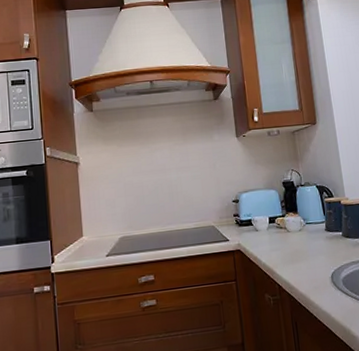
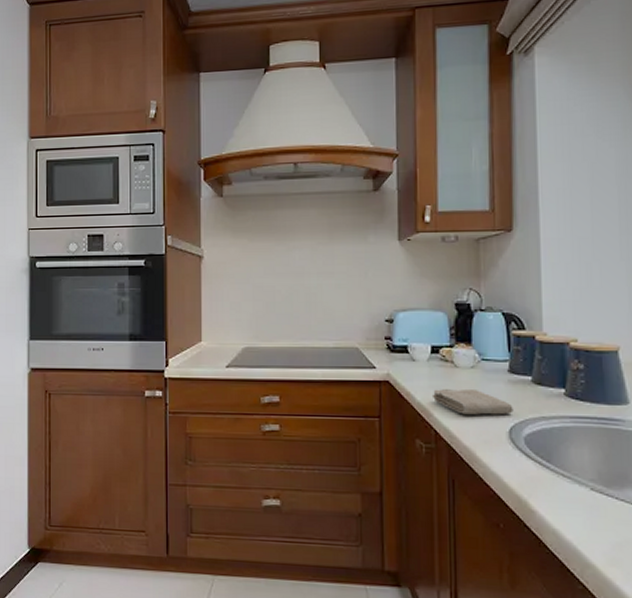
washcloth: none [273,247,333,269] -> present [431,388,513,415]

